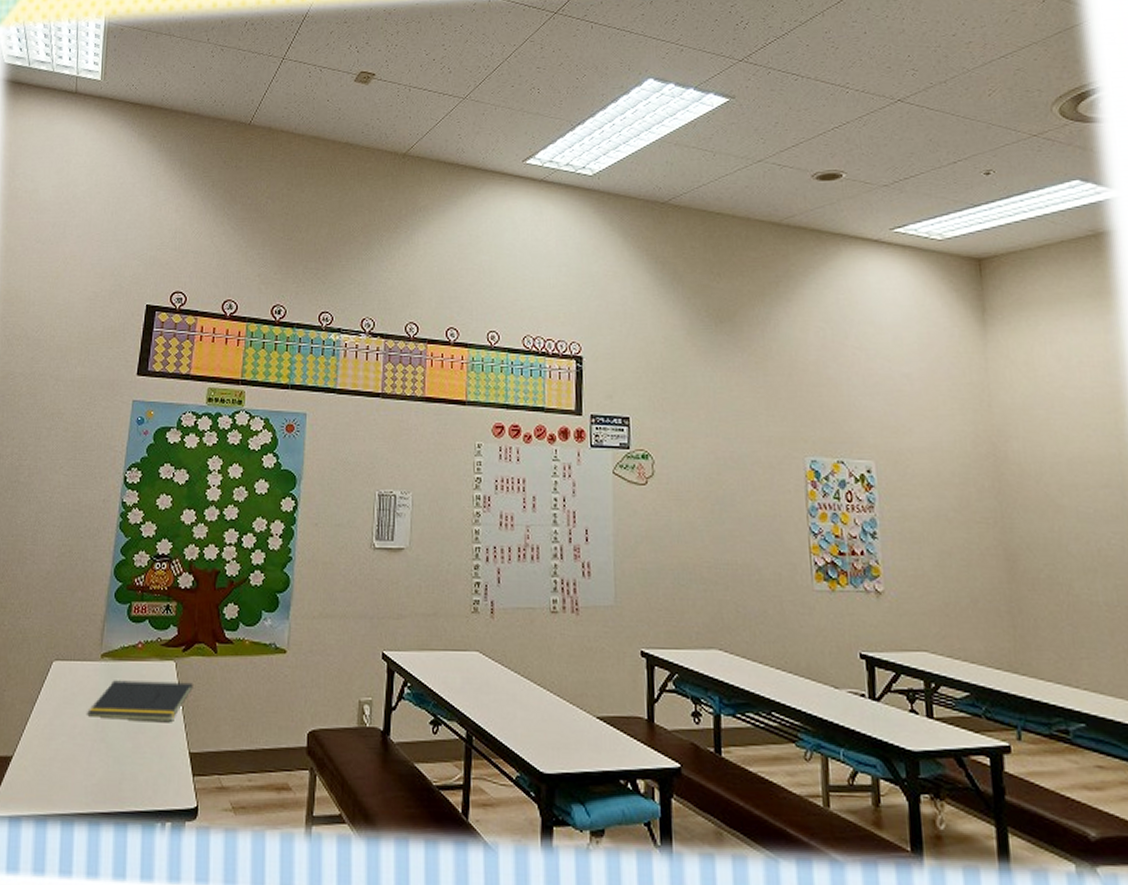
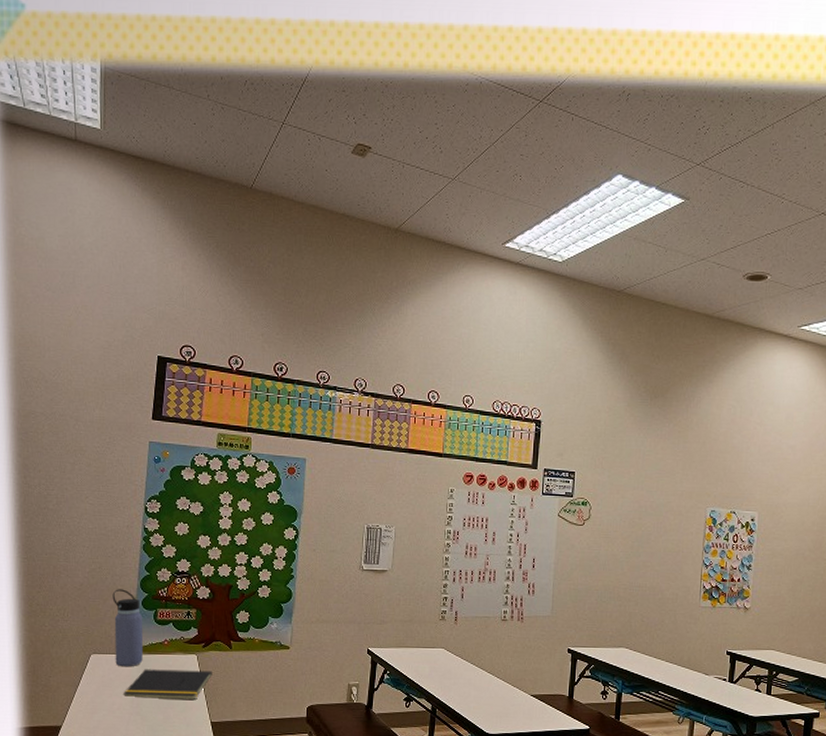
water bottle: none [80,577,114,678] -> present [112,589,143,667]

